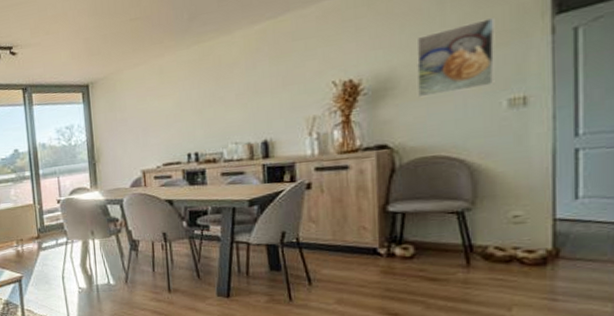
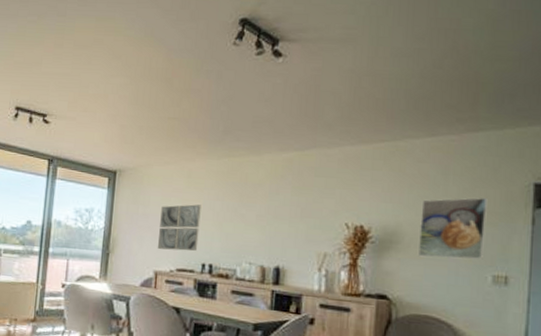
wall art: none [138,97,181,149] -> present [157,204,201,252]

